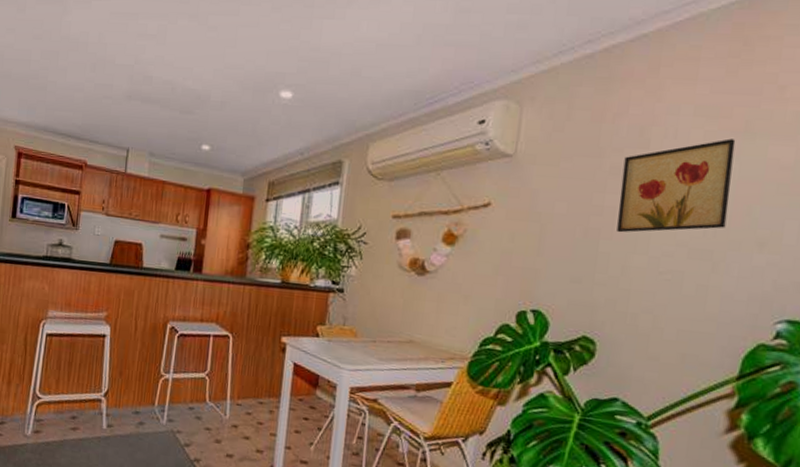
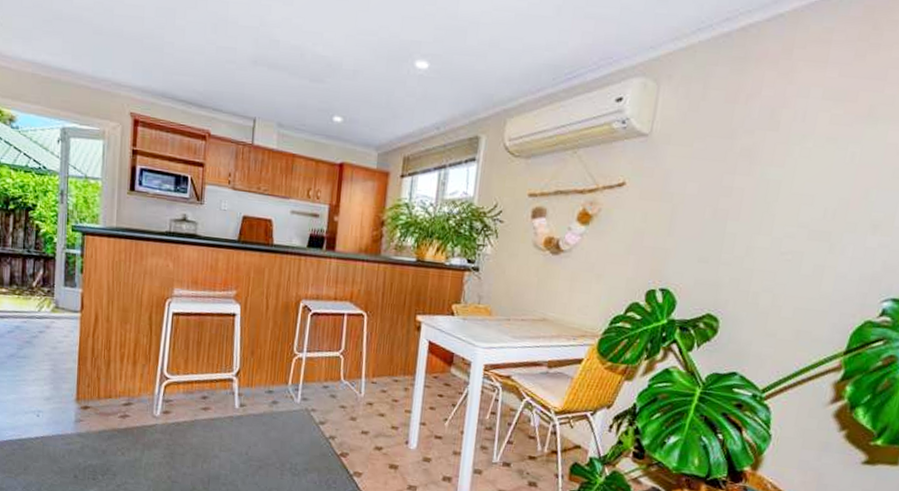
wall art: present [617,138,736,233] -> none [744,122,859,214]

